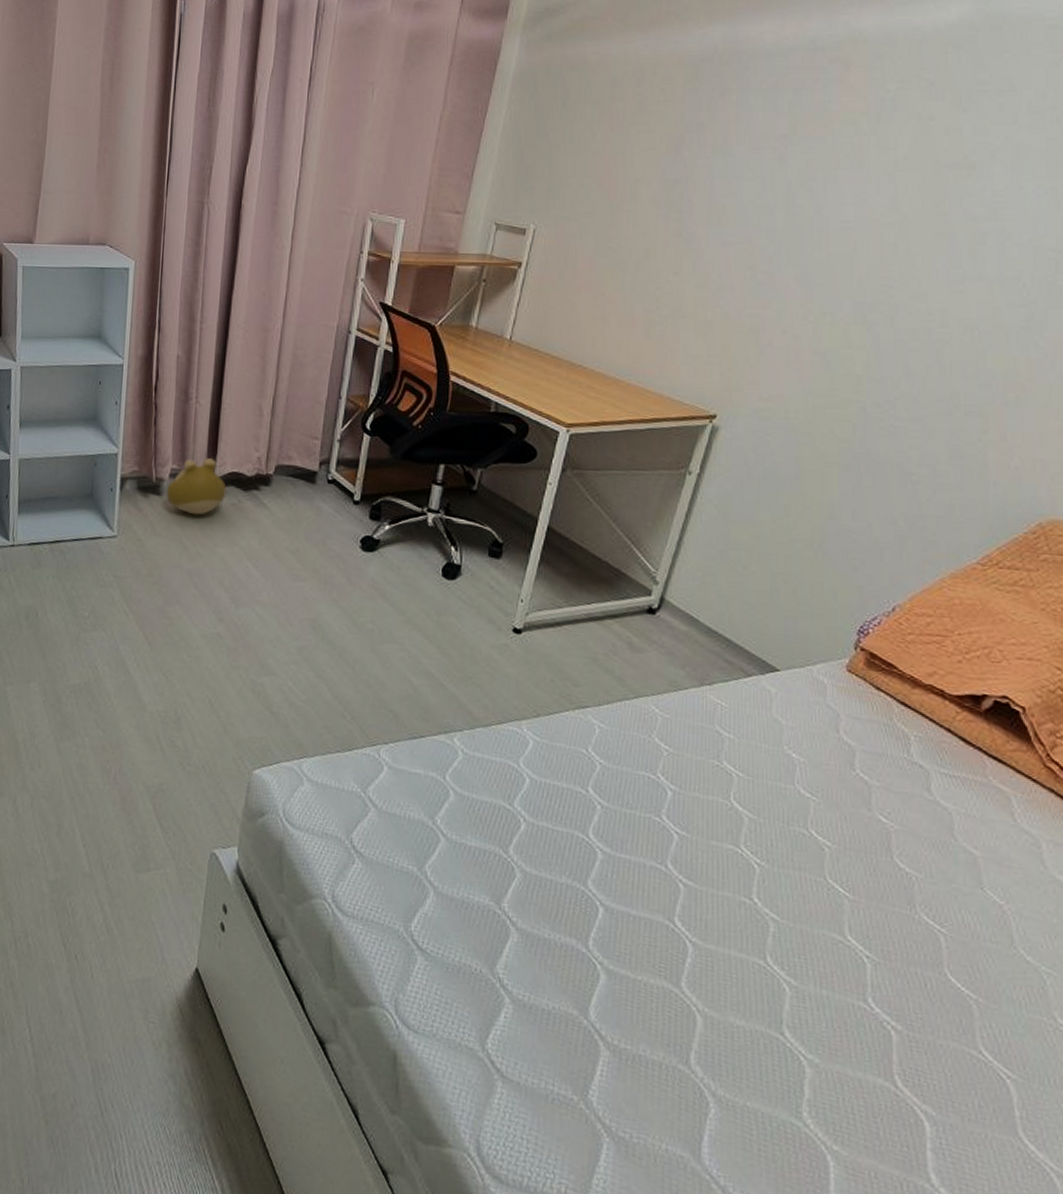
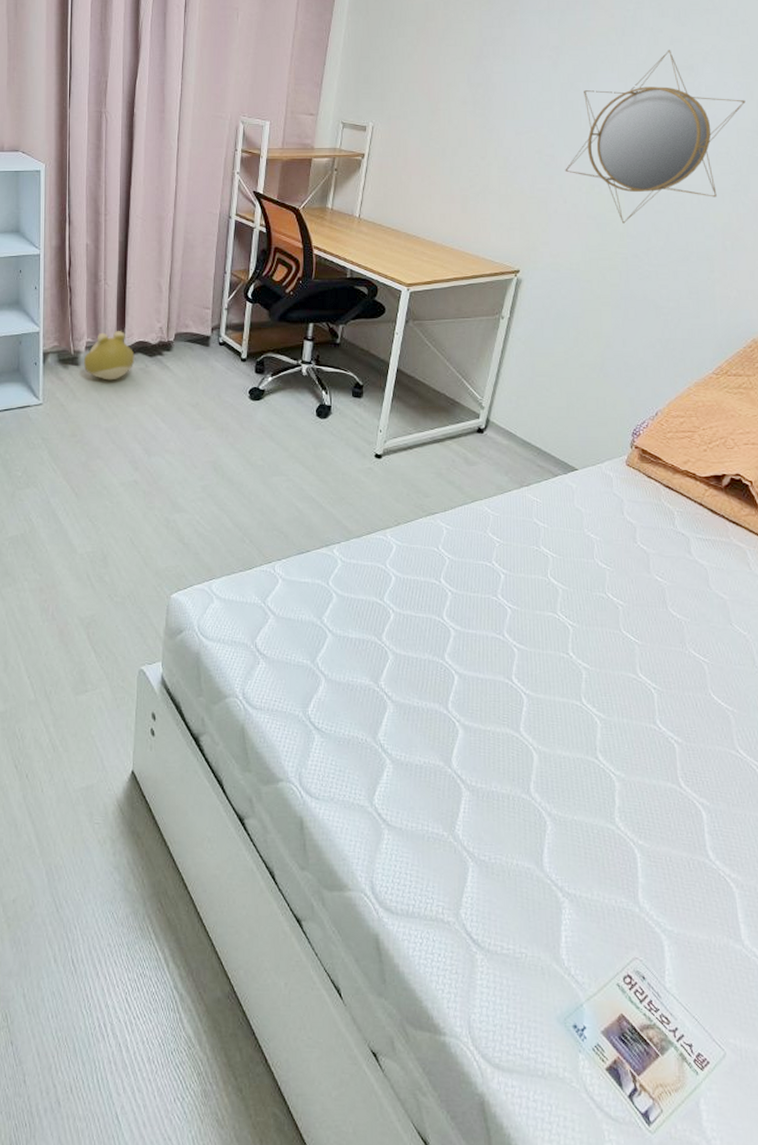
home mirror: none [786,142,1049,364] -> present [565,50,746,224]

